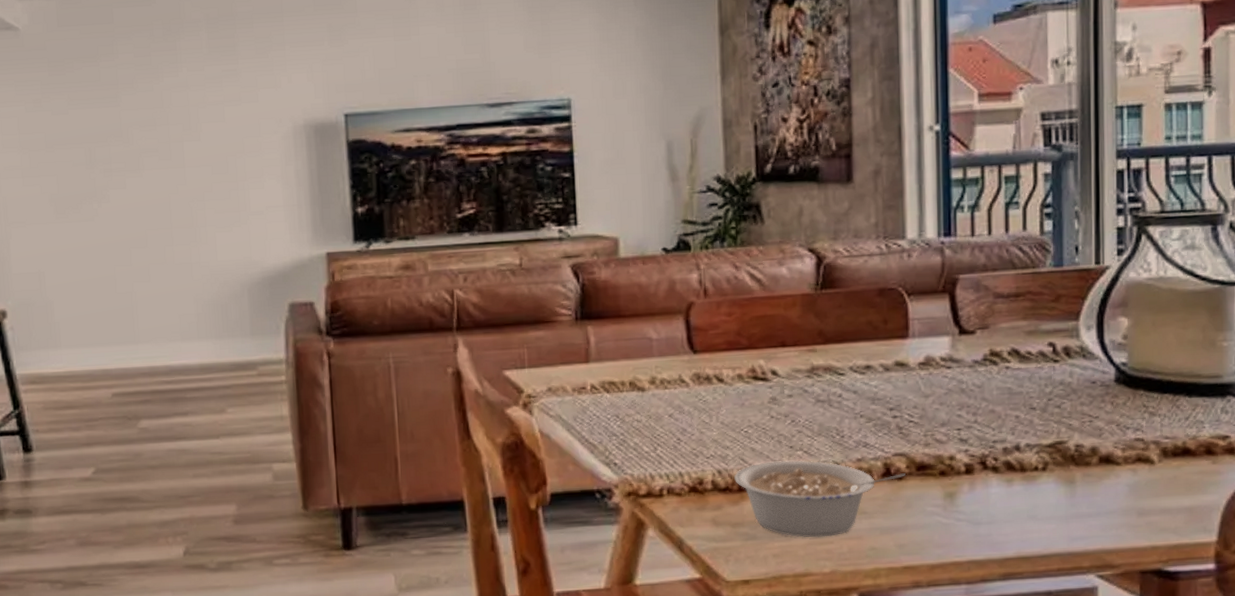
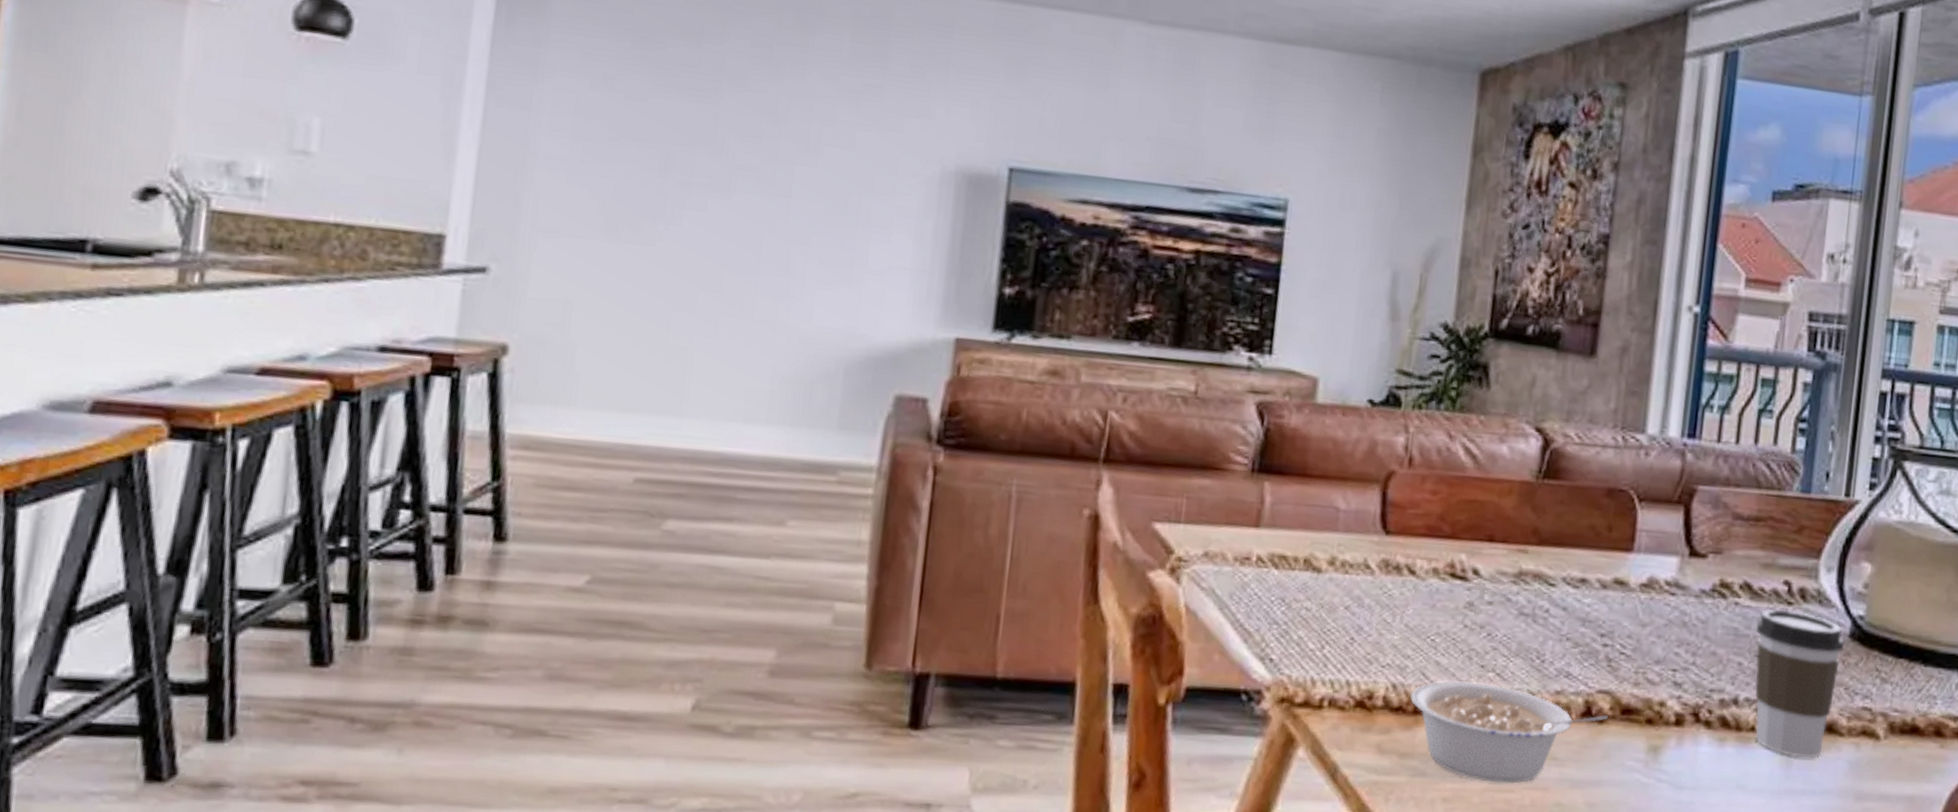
coffee cup: none [1027,366,1111,487] -> present [1754,608,1844,759]

